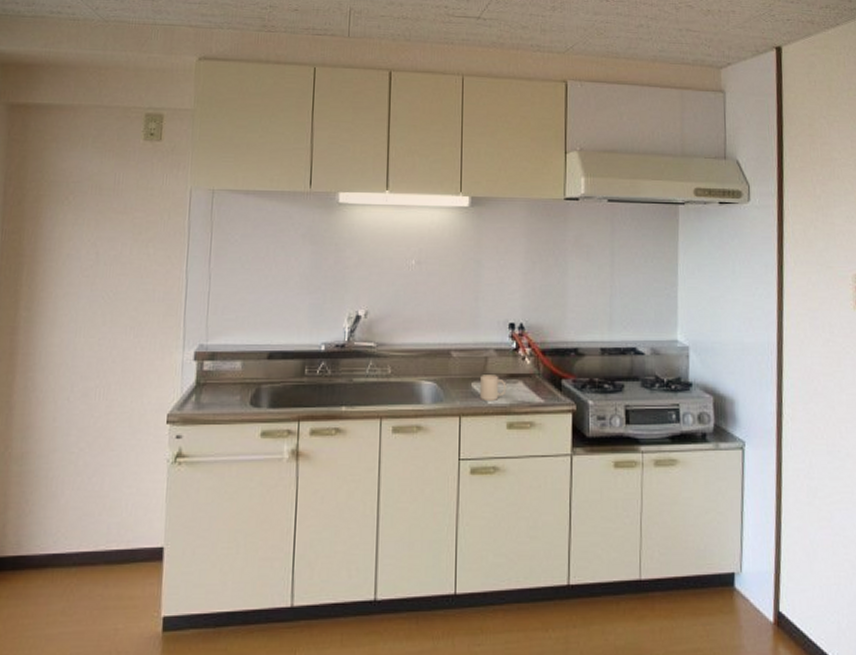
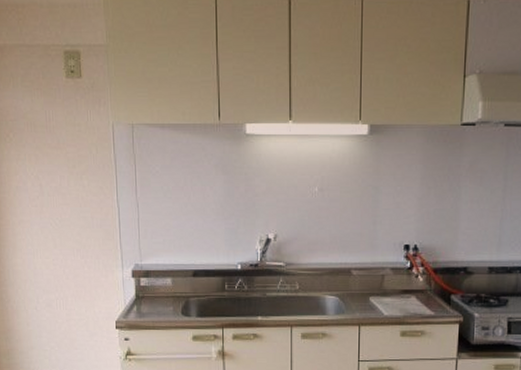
mug: present [480,375,507,402] -> none [377,290,401,314]

